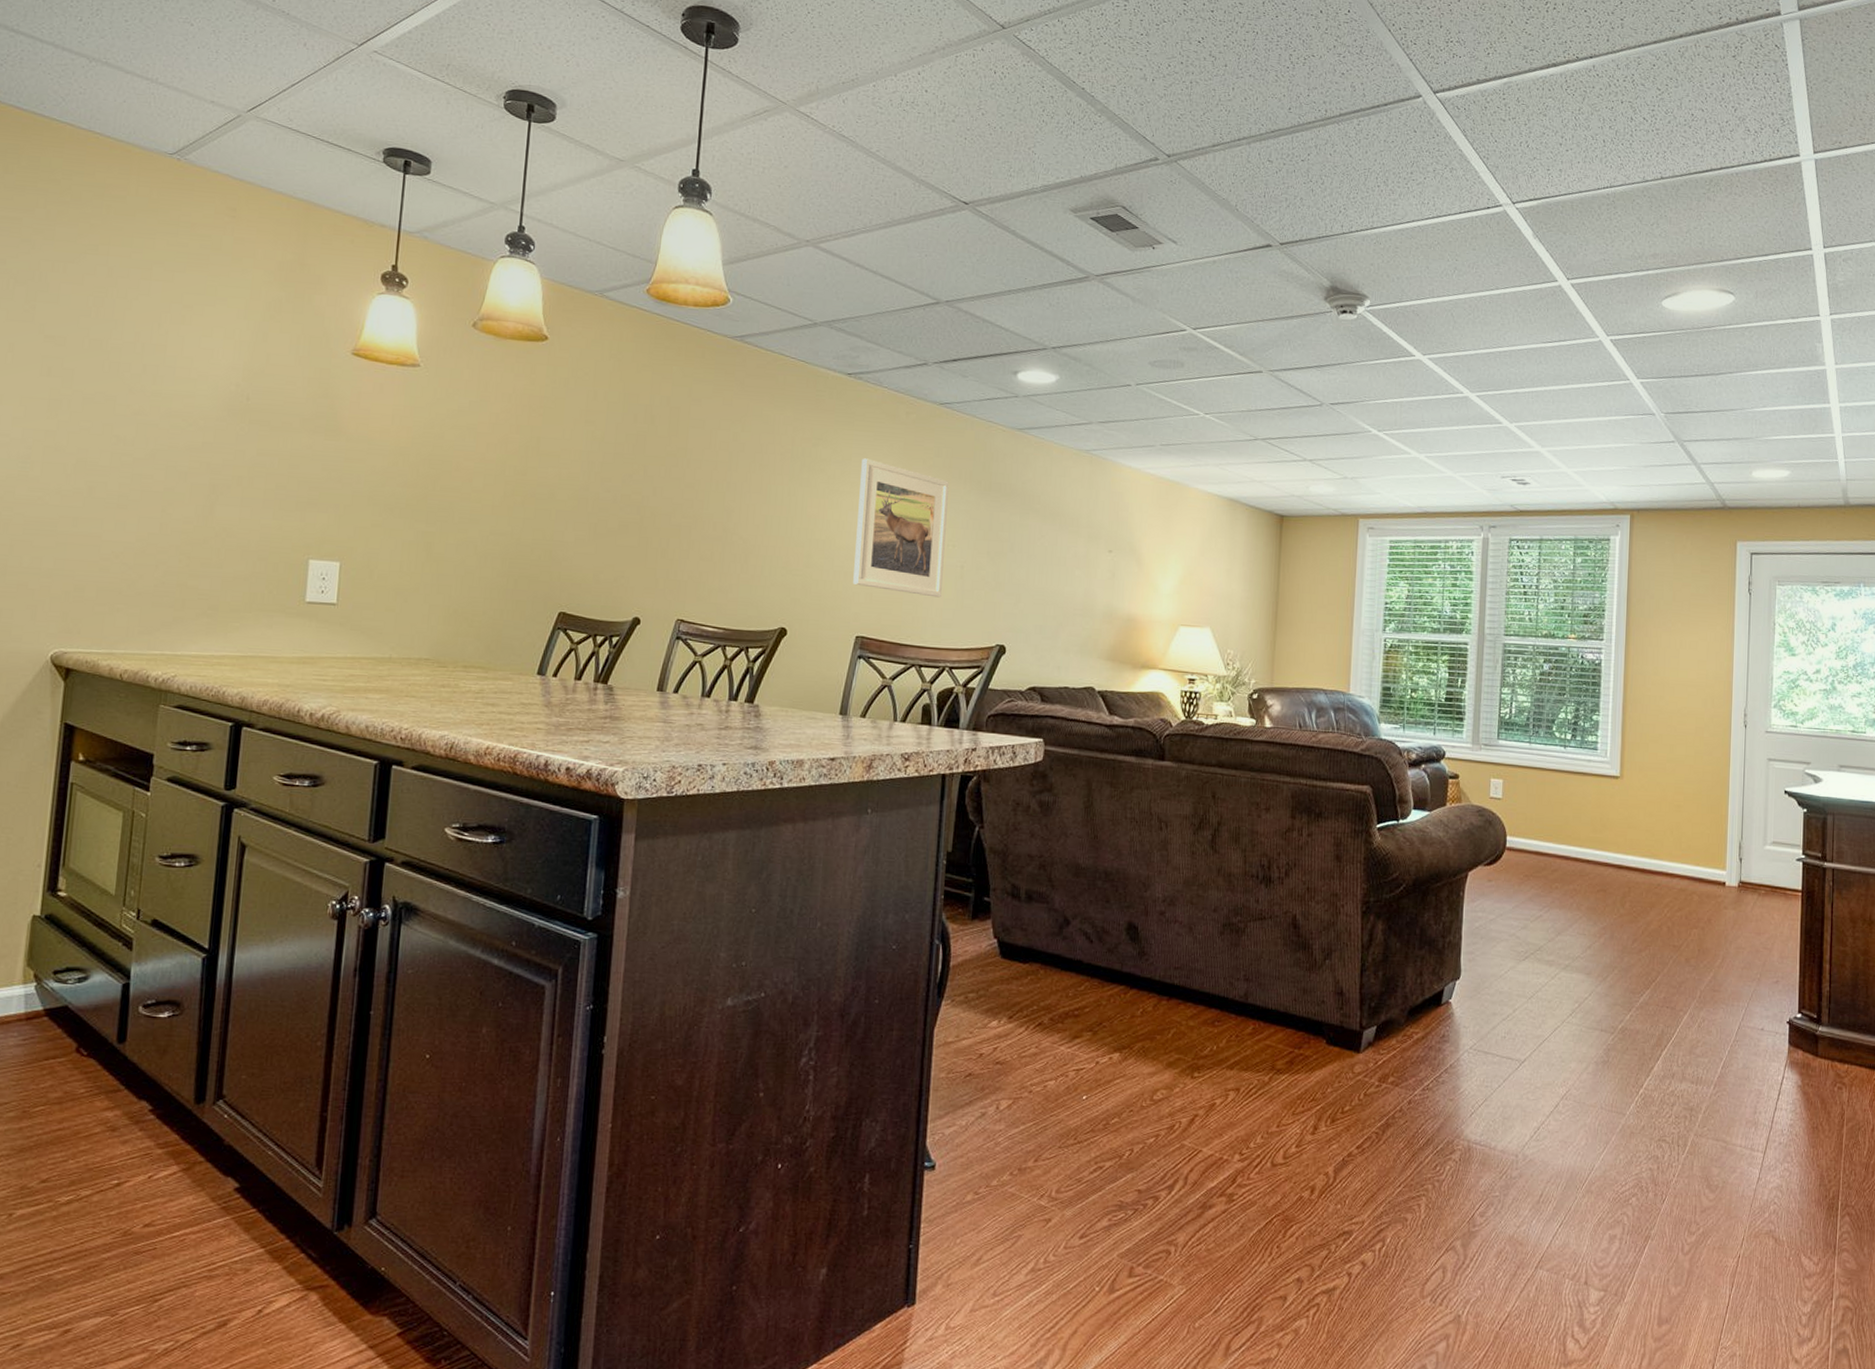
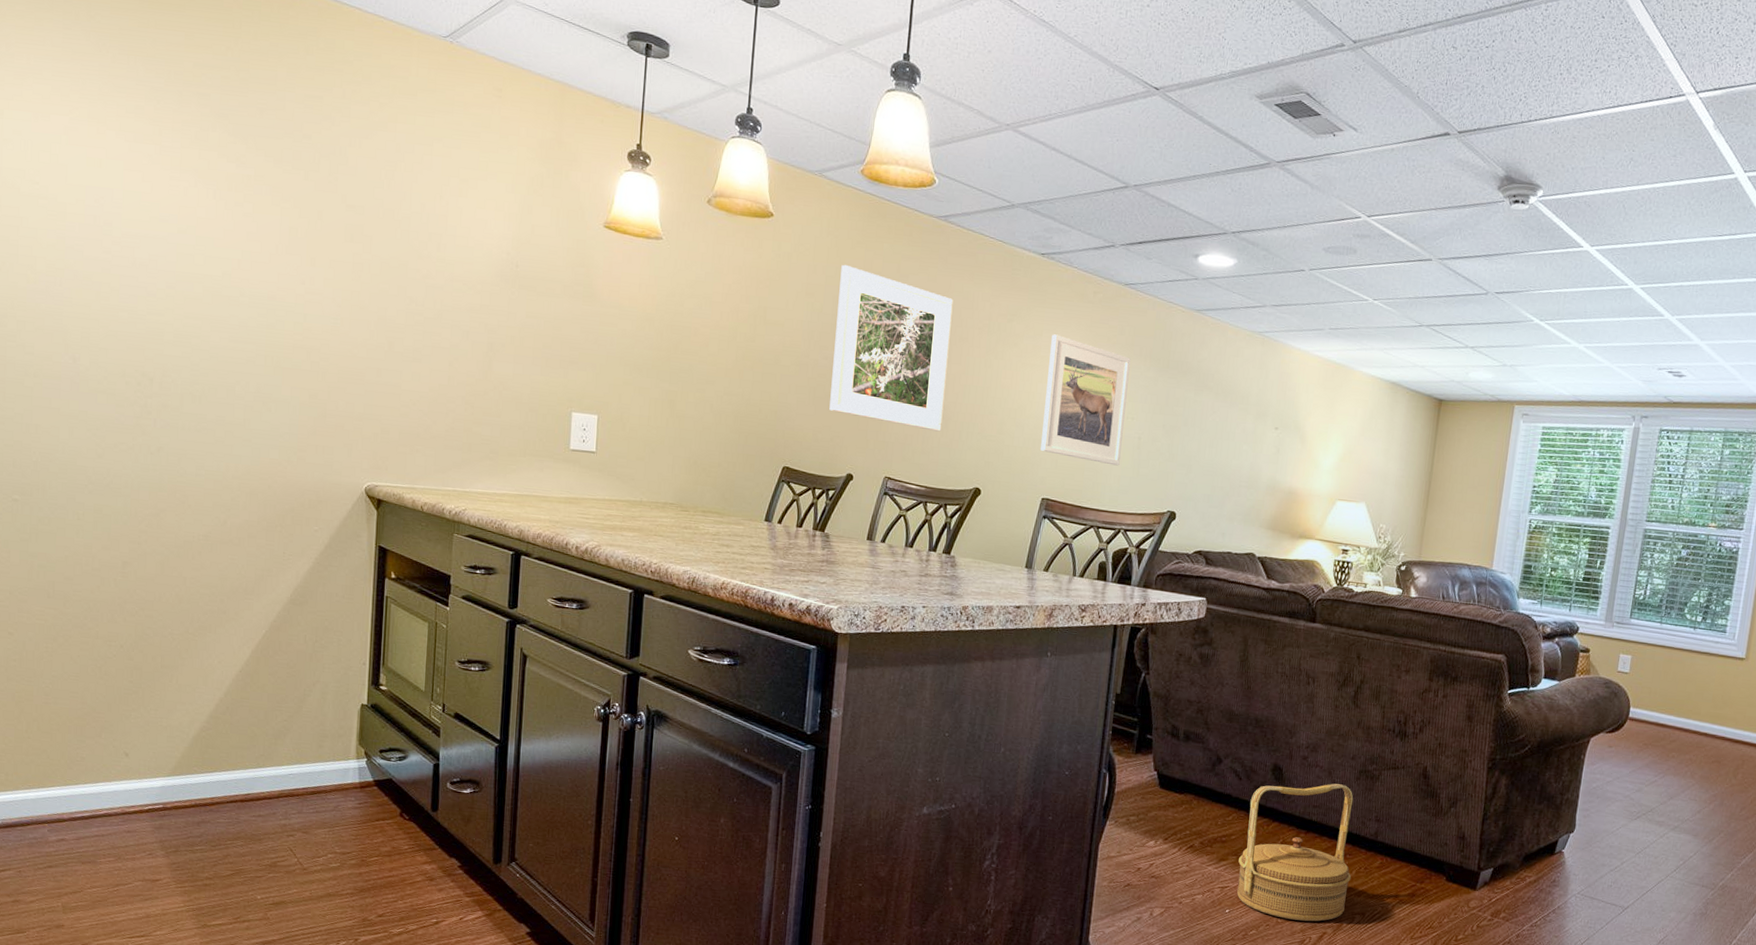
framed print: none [612,389,752,567] -> present [829,264,953,432]
basket: none [1094,940,1222,1103] -> present [1237,783,1354,922]

